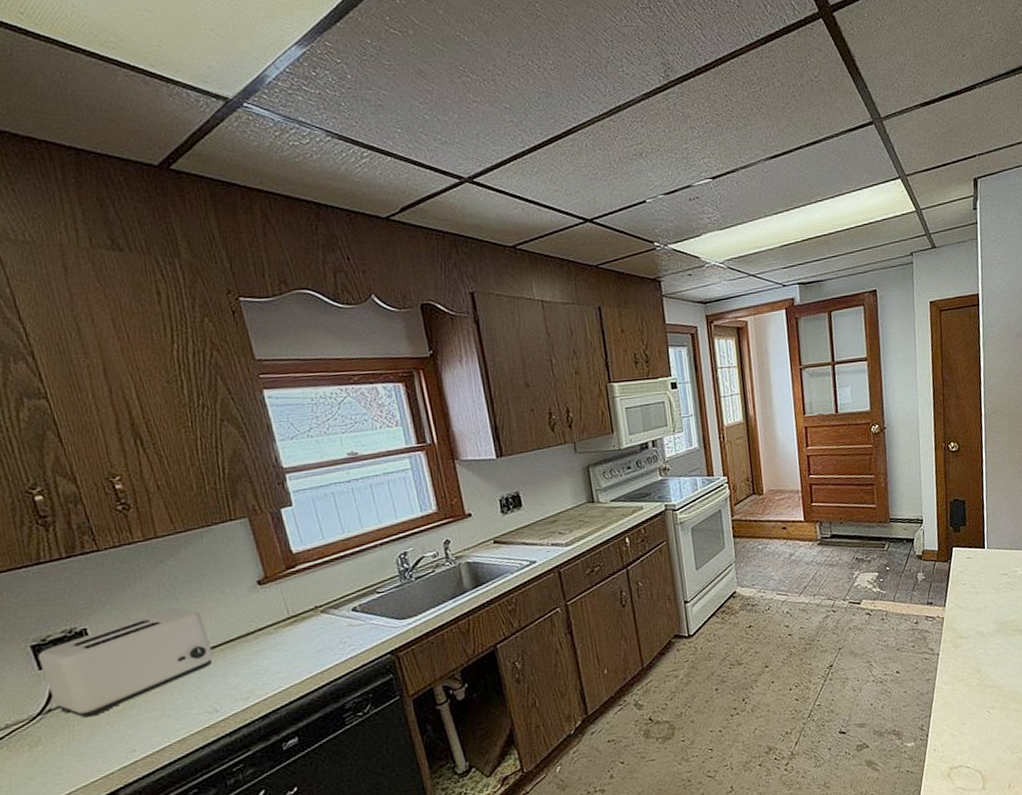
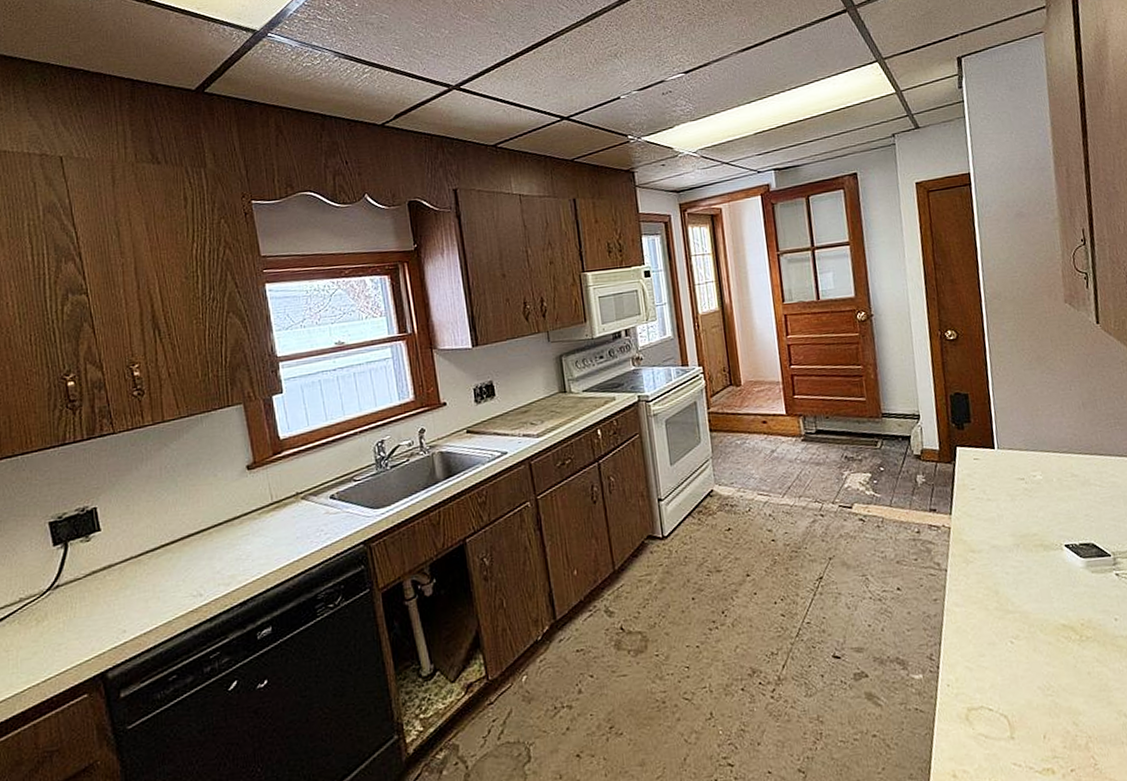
toaster: present [37,607,214,718] -> none [53,489,202,596]

